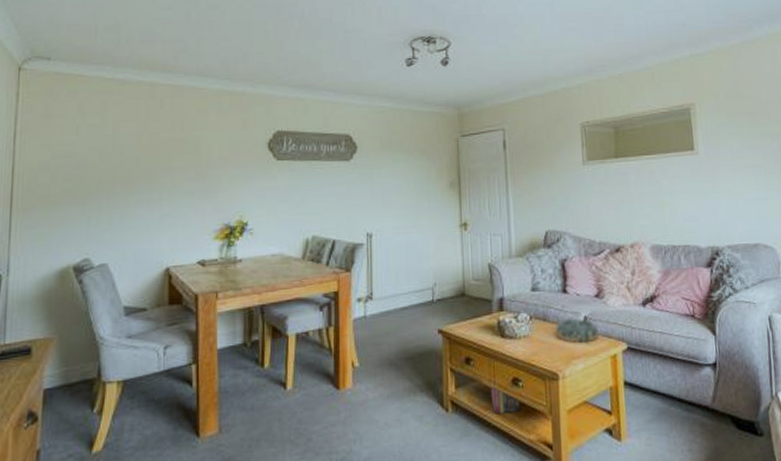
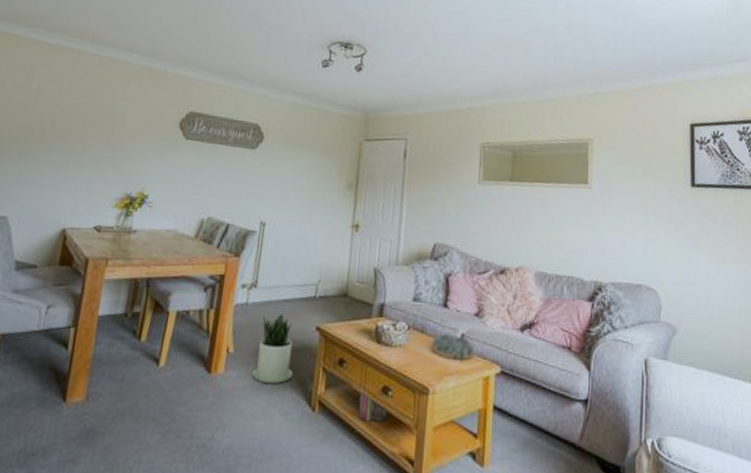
planter: none [381,322,422,392] -> present [252,314,294,385]

